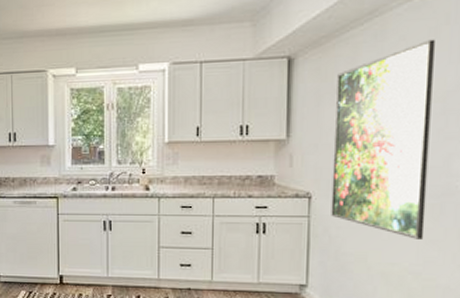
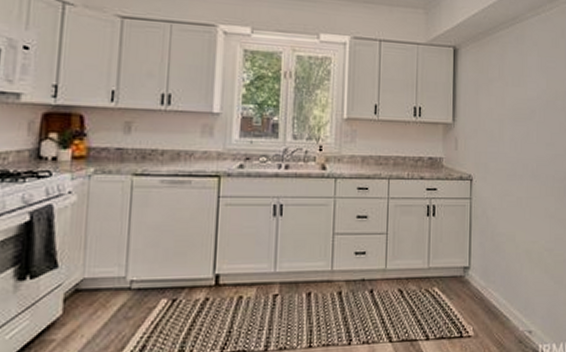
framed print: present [331,39,435,239] -> none [488,48,556,219]

